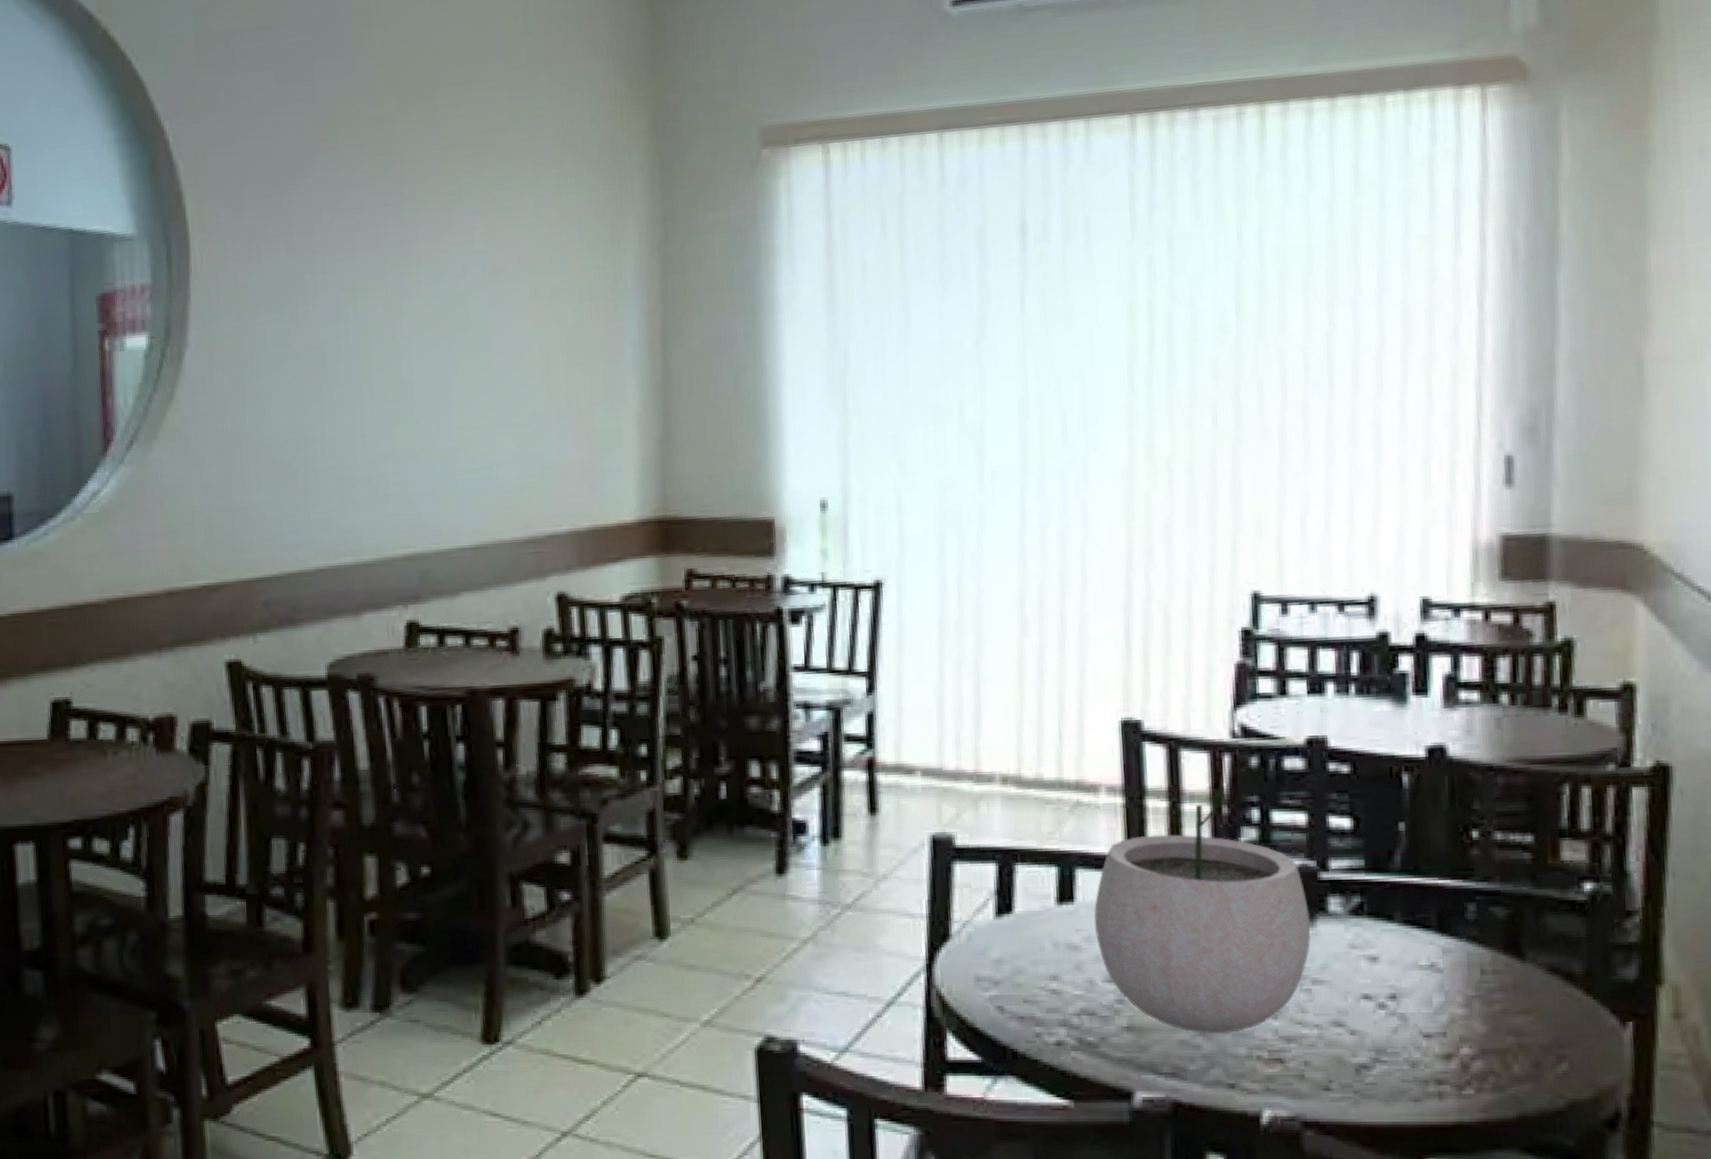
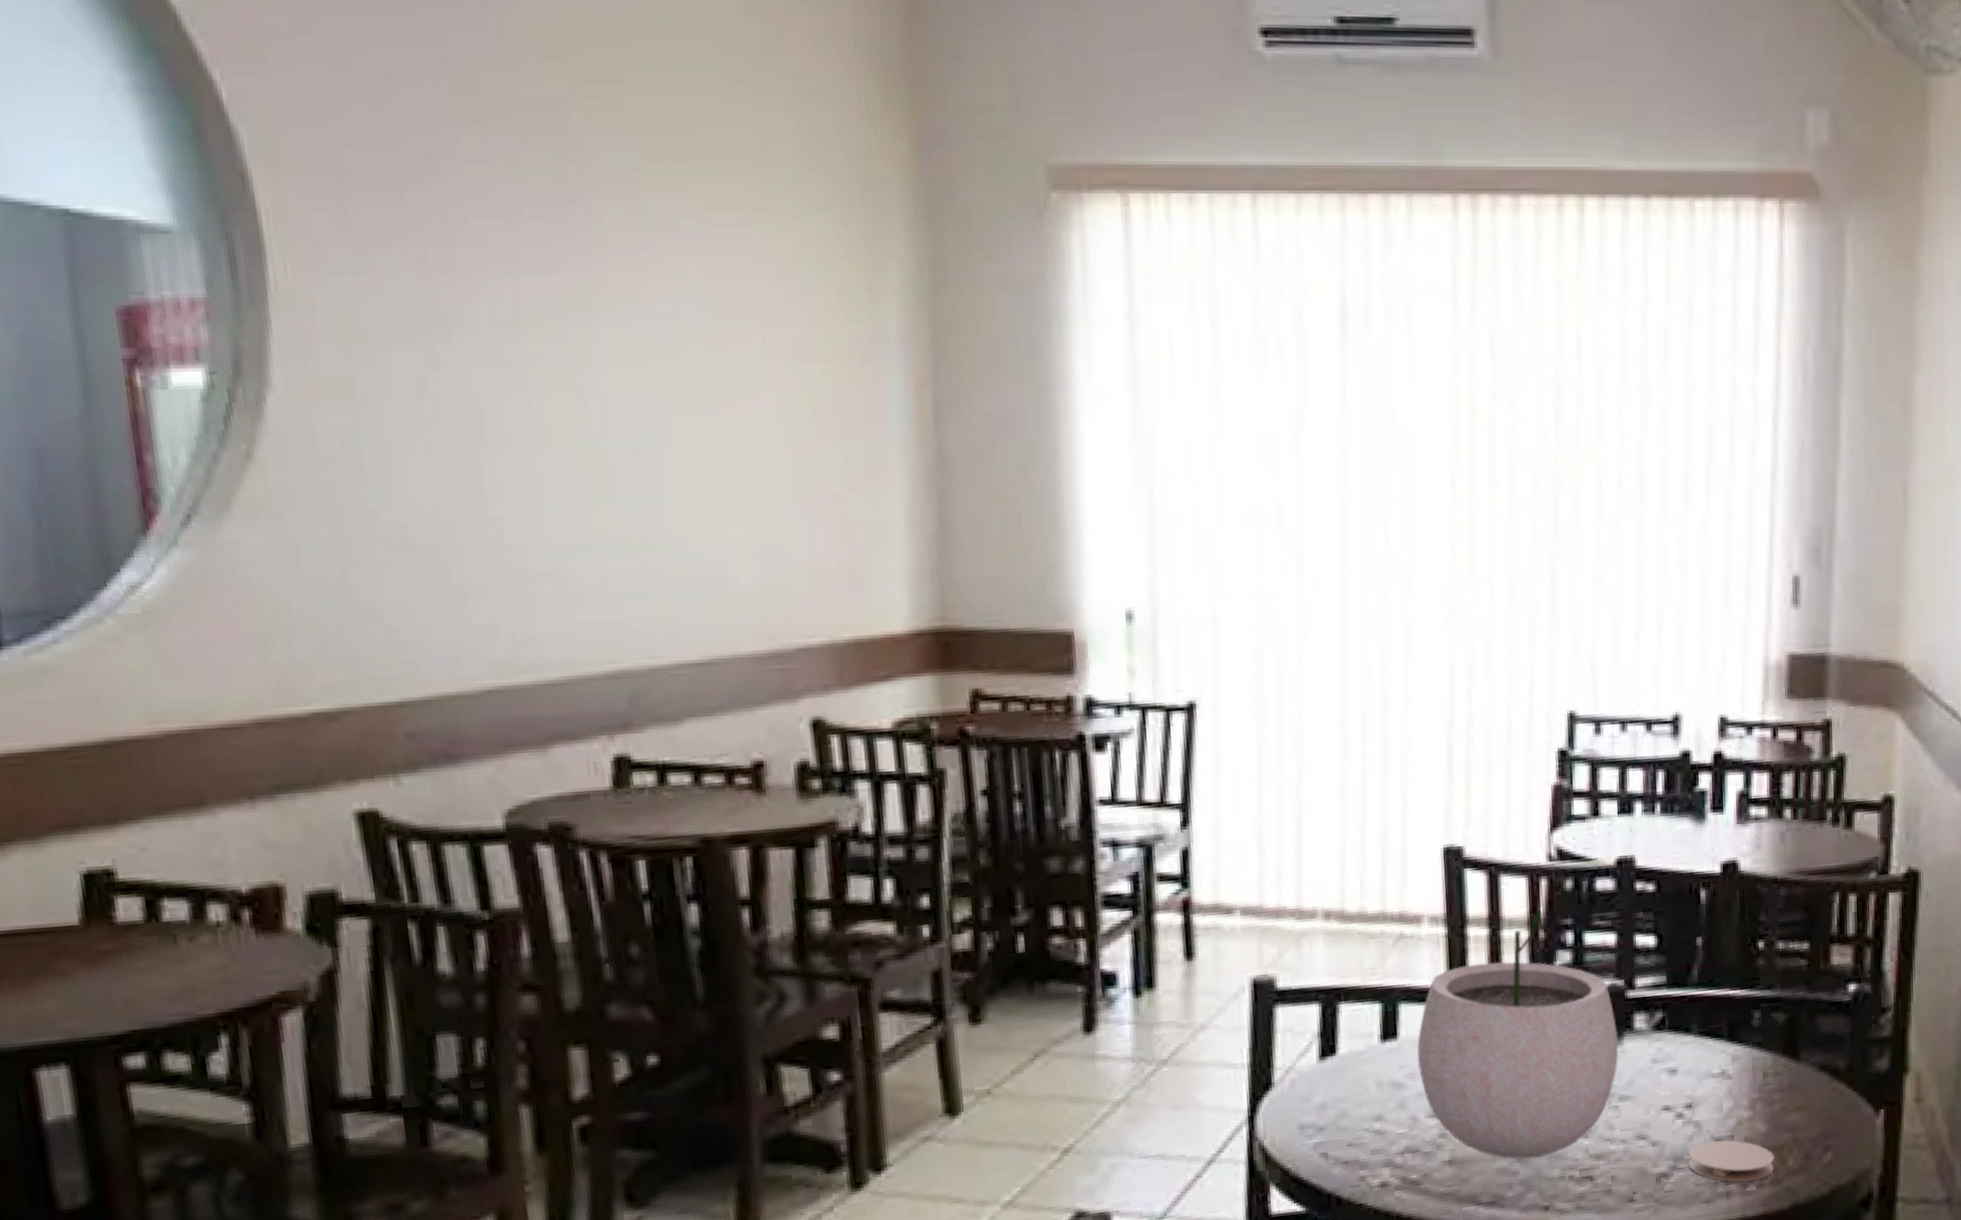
coaster: none [1392,1036,1496,1084] -> present [1688,1139,1775,1182]

